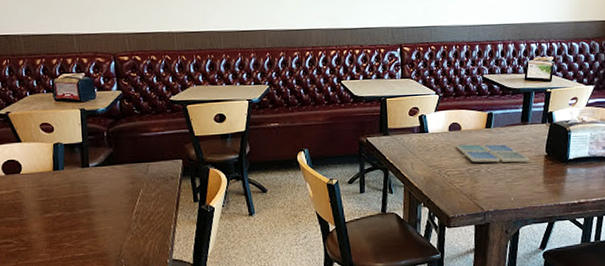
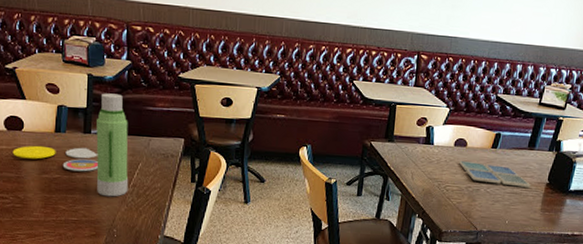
plate: none [12,181,99,207] -> present [12,145,98,172]
water bottle: none [94,124,132,228] -> present [96,93,129,197]

